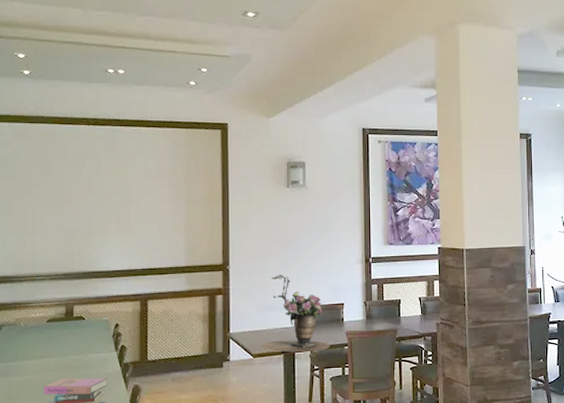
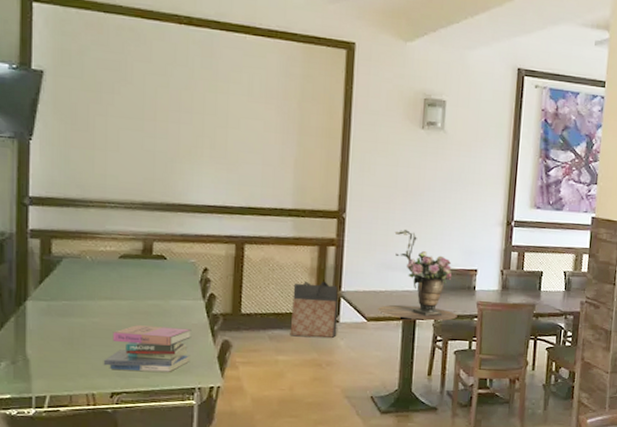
bag: none [189,325,228,377] -> present [289,281,338,338]

